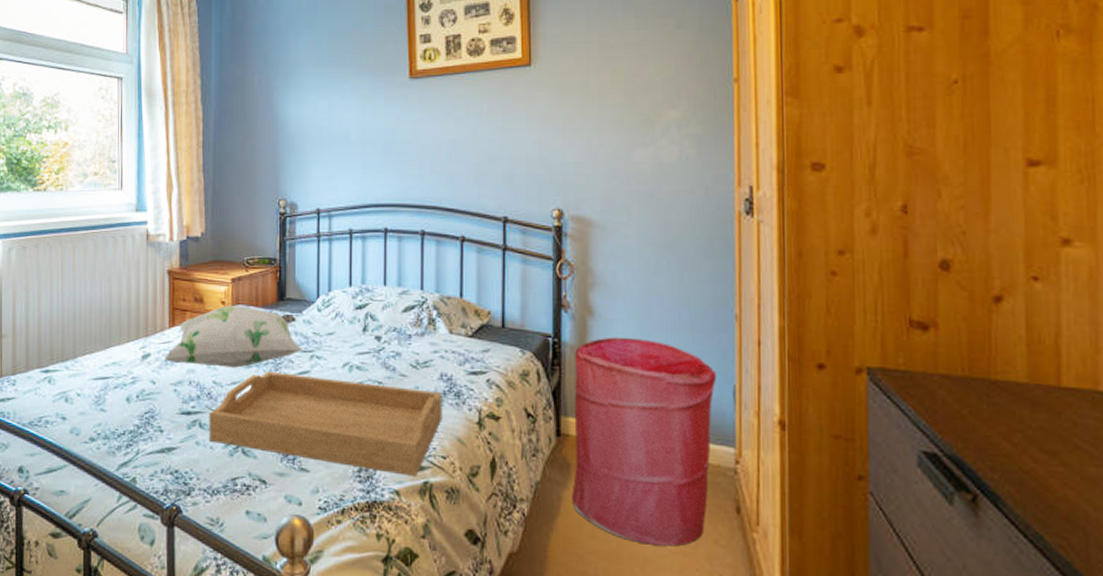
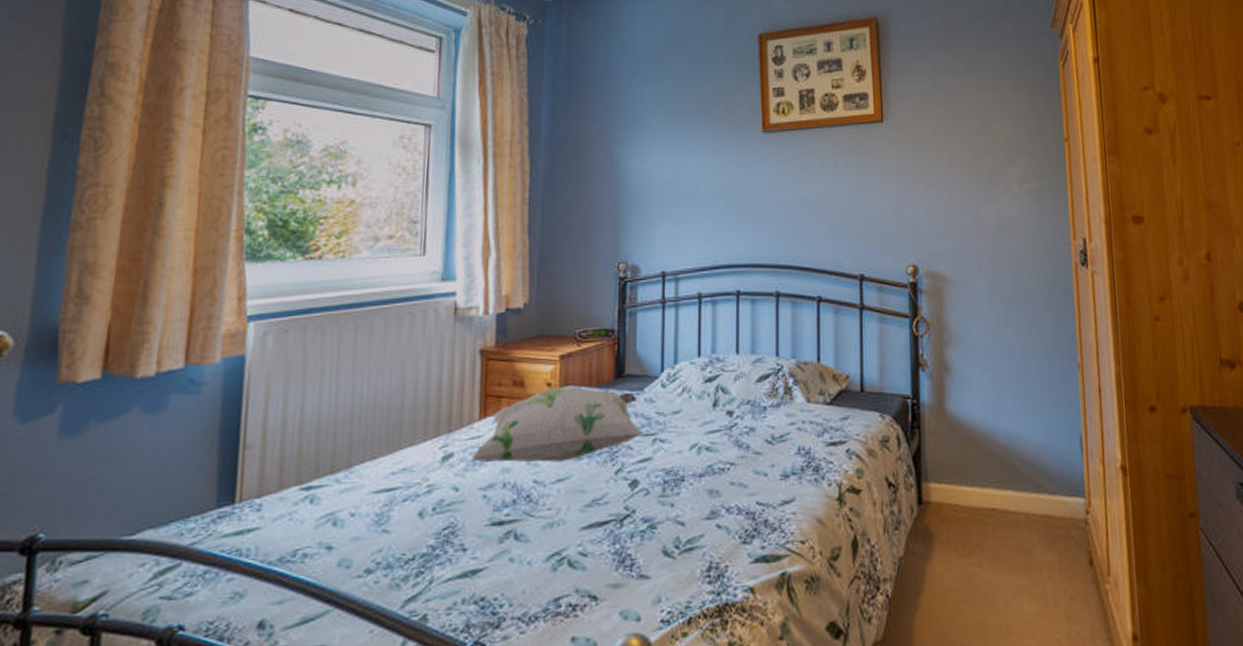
serving tray: present [208,372,443,476] -> none [526,462,801,569]
laundry hamper: present [572,337,717,547] -> none [933,393,1065,612]

